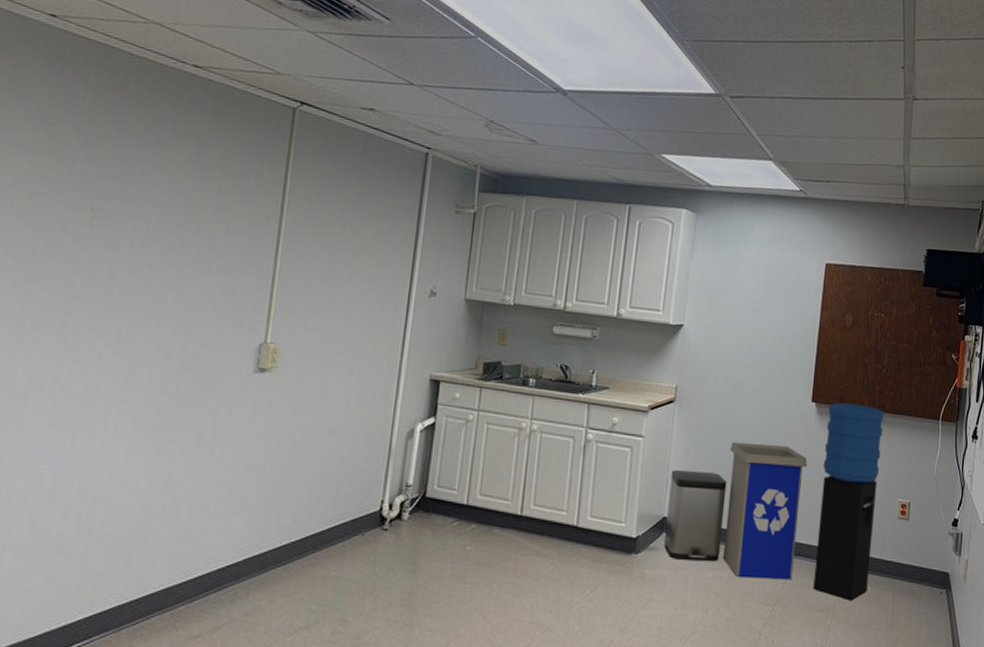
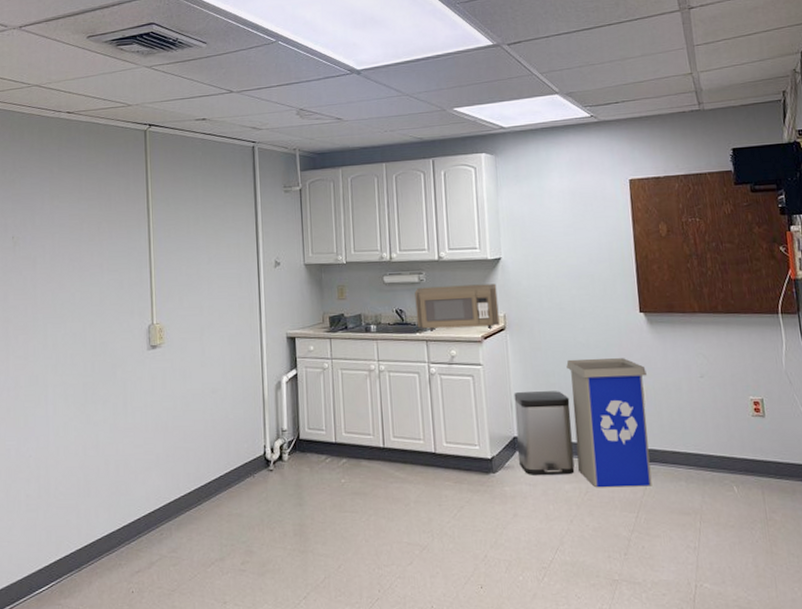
microwave: none [581,344,674,399] -> present [415,283,500,331]
water cooler: present [813,403,884,601] -> none [658,309,733,502]

